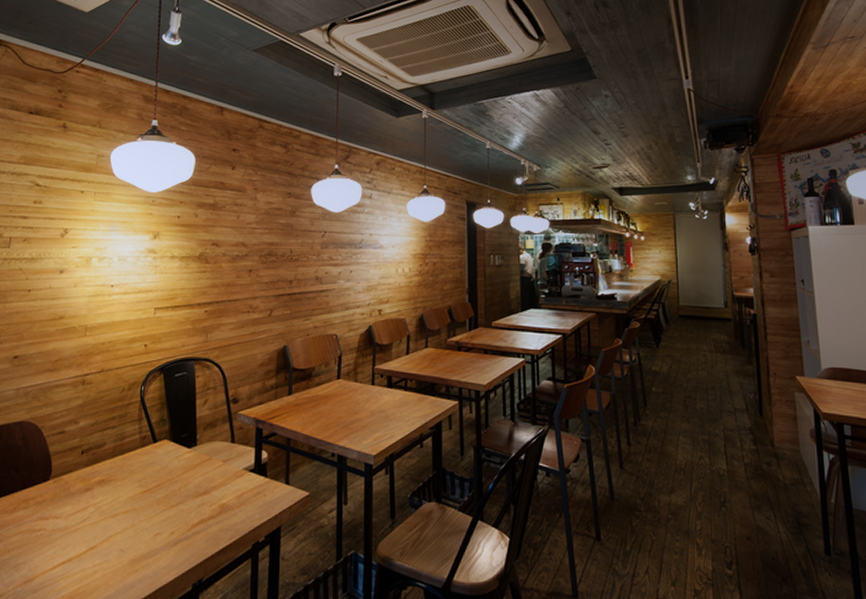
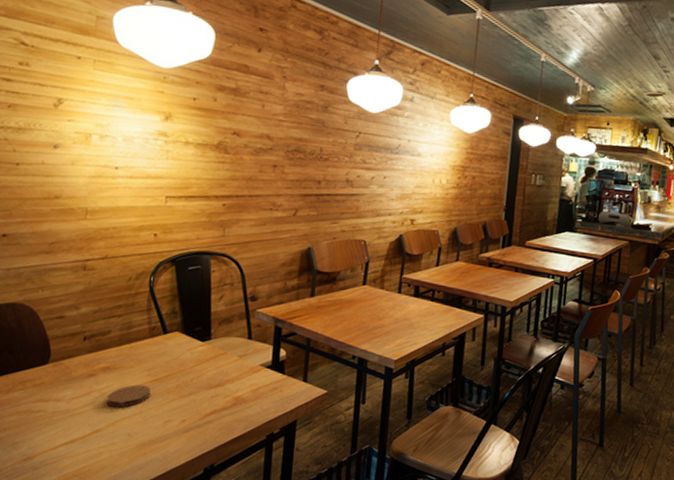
coaster: none [101,497,141,522] -> present [106,384,150,408]

